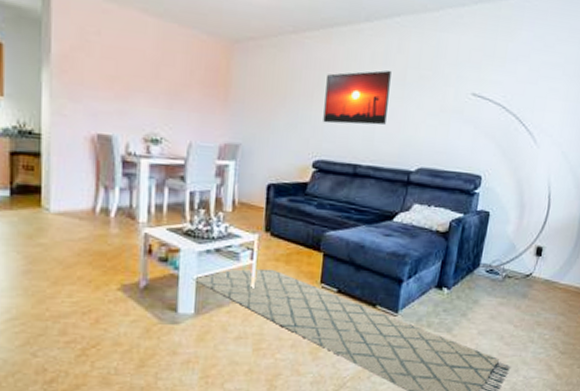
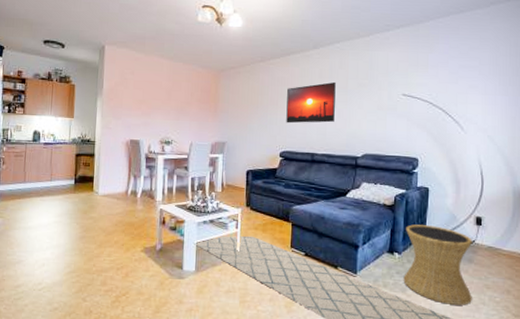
side table: none [450,255,530,344] -> present [403,224,472,305]

